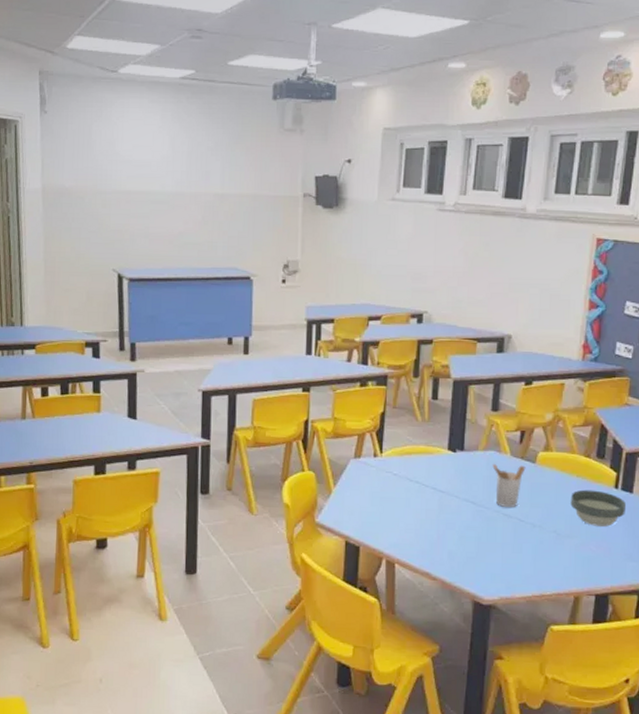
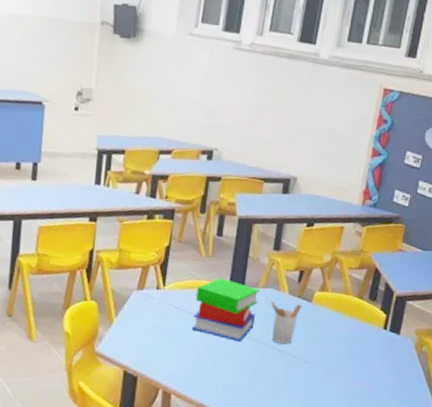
book: none [412,442,481,506] -> present [191,277,261,341]
bowl: present [570,489,627,527] -> none [341,329,394,365]

